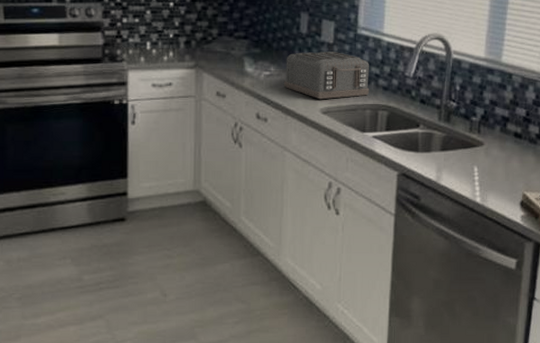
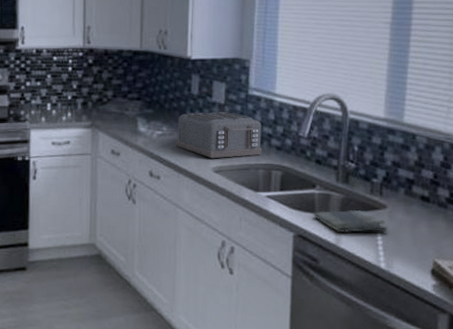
dish towel: none [417,147,483,170] -> present [314,209,387,233]

